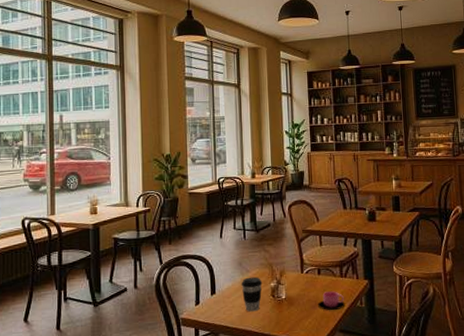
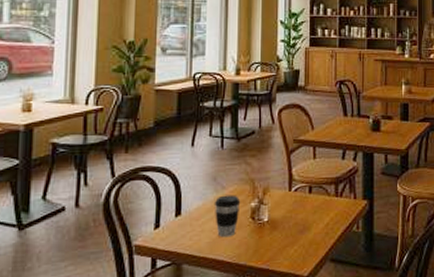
cup: present [317,291,345,311] -> none [306,213,339,236]

